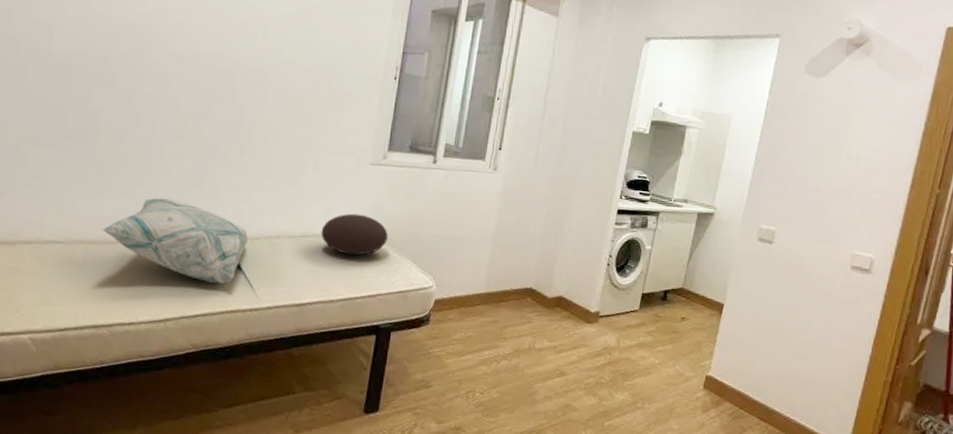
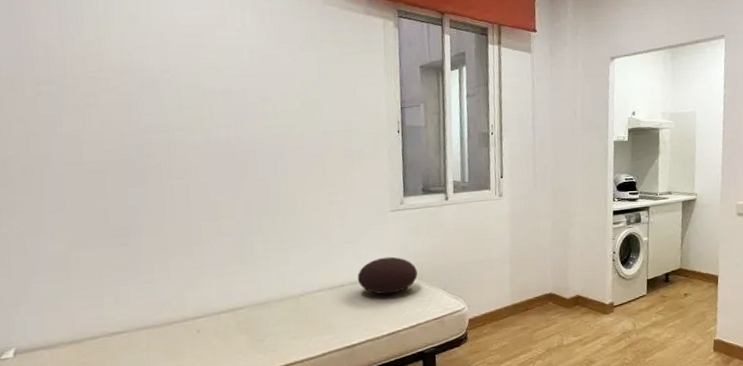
decorative pillow: present [101,197,248,284] -> none [158,275,294,343]

